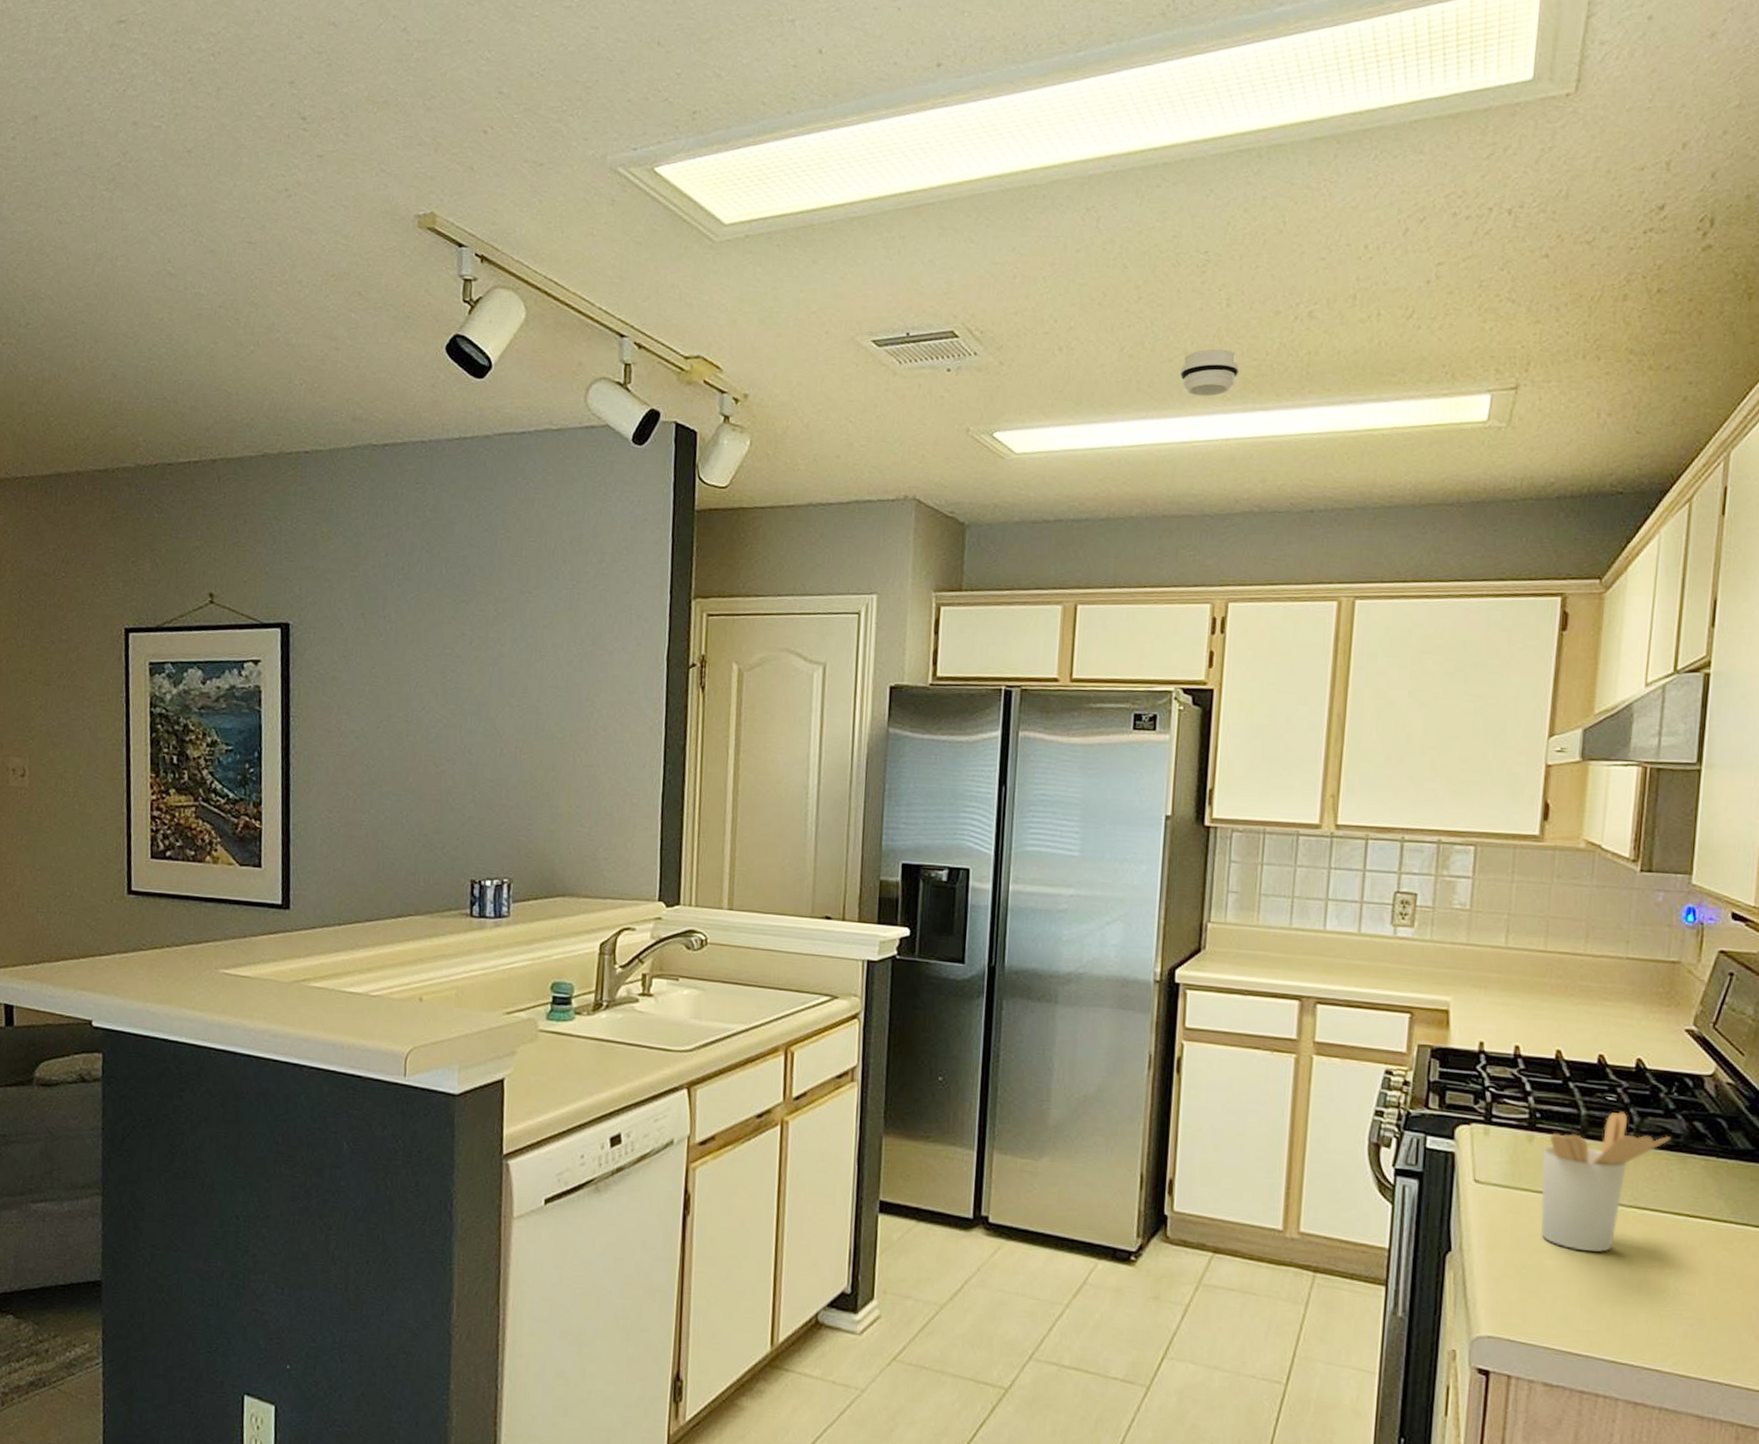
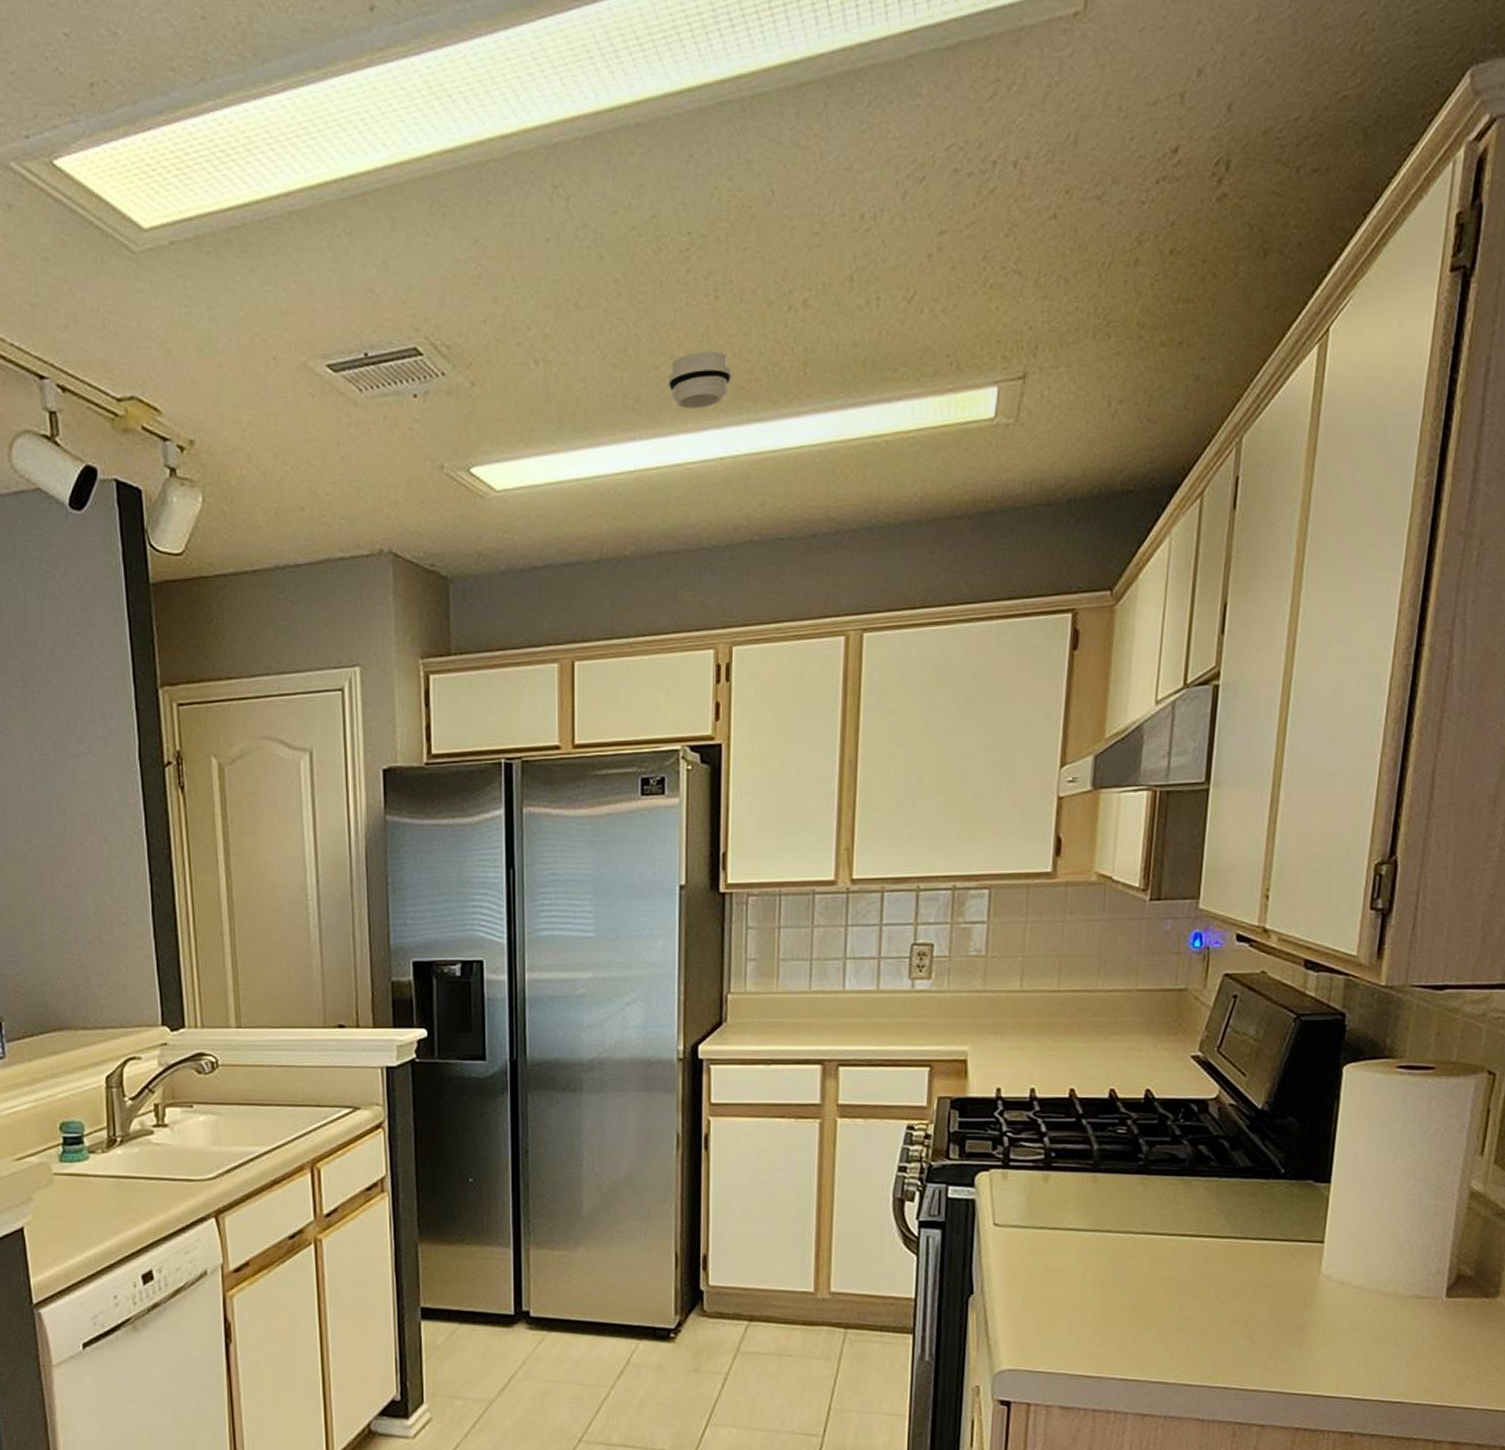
utensil holder: present [1541,1112,1672,1252] -> none [1056,1143,1178,1280]

